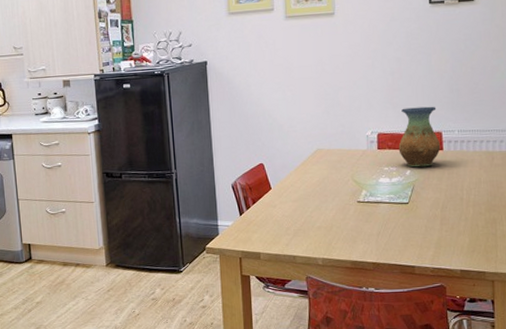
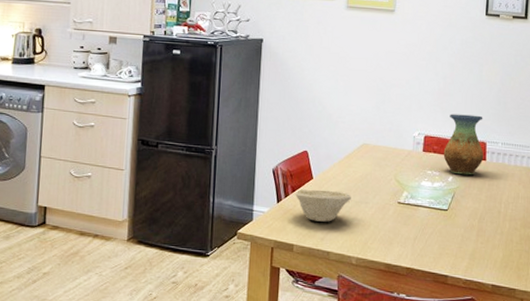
bowl: none [255,197,311,229] -> present [294,189,351,222]

